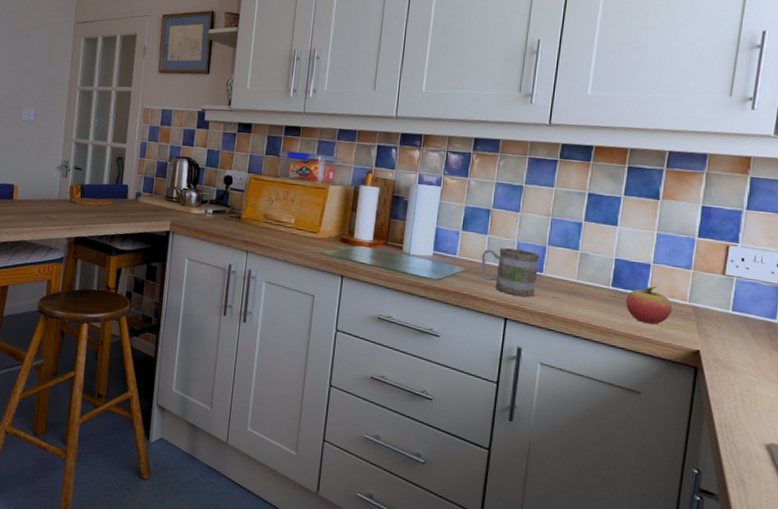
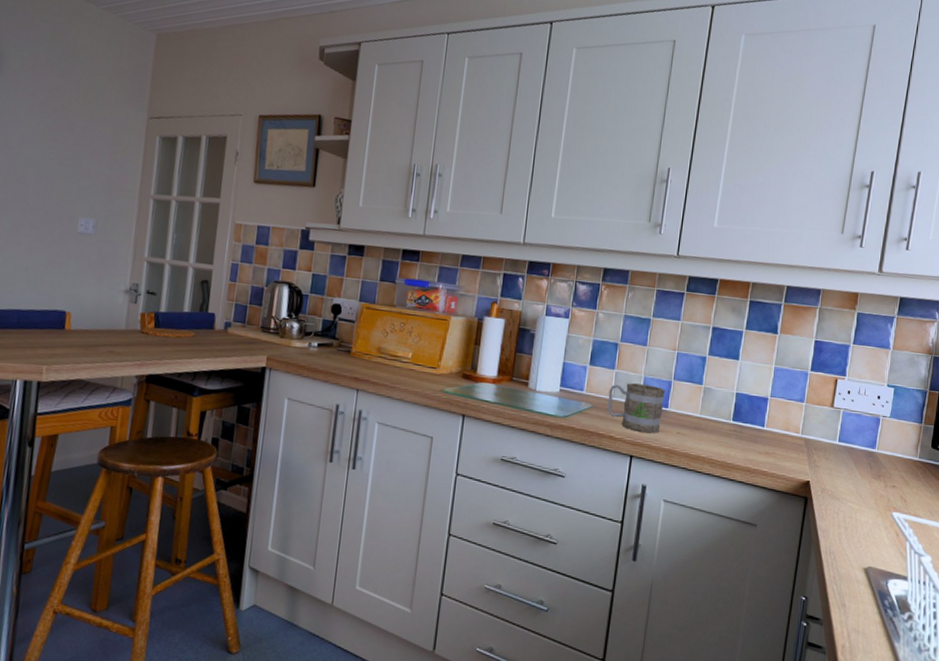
fruit: present [626,286,673,325] -> none [745,420,787,457]

